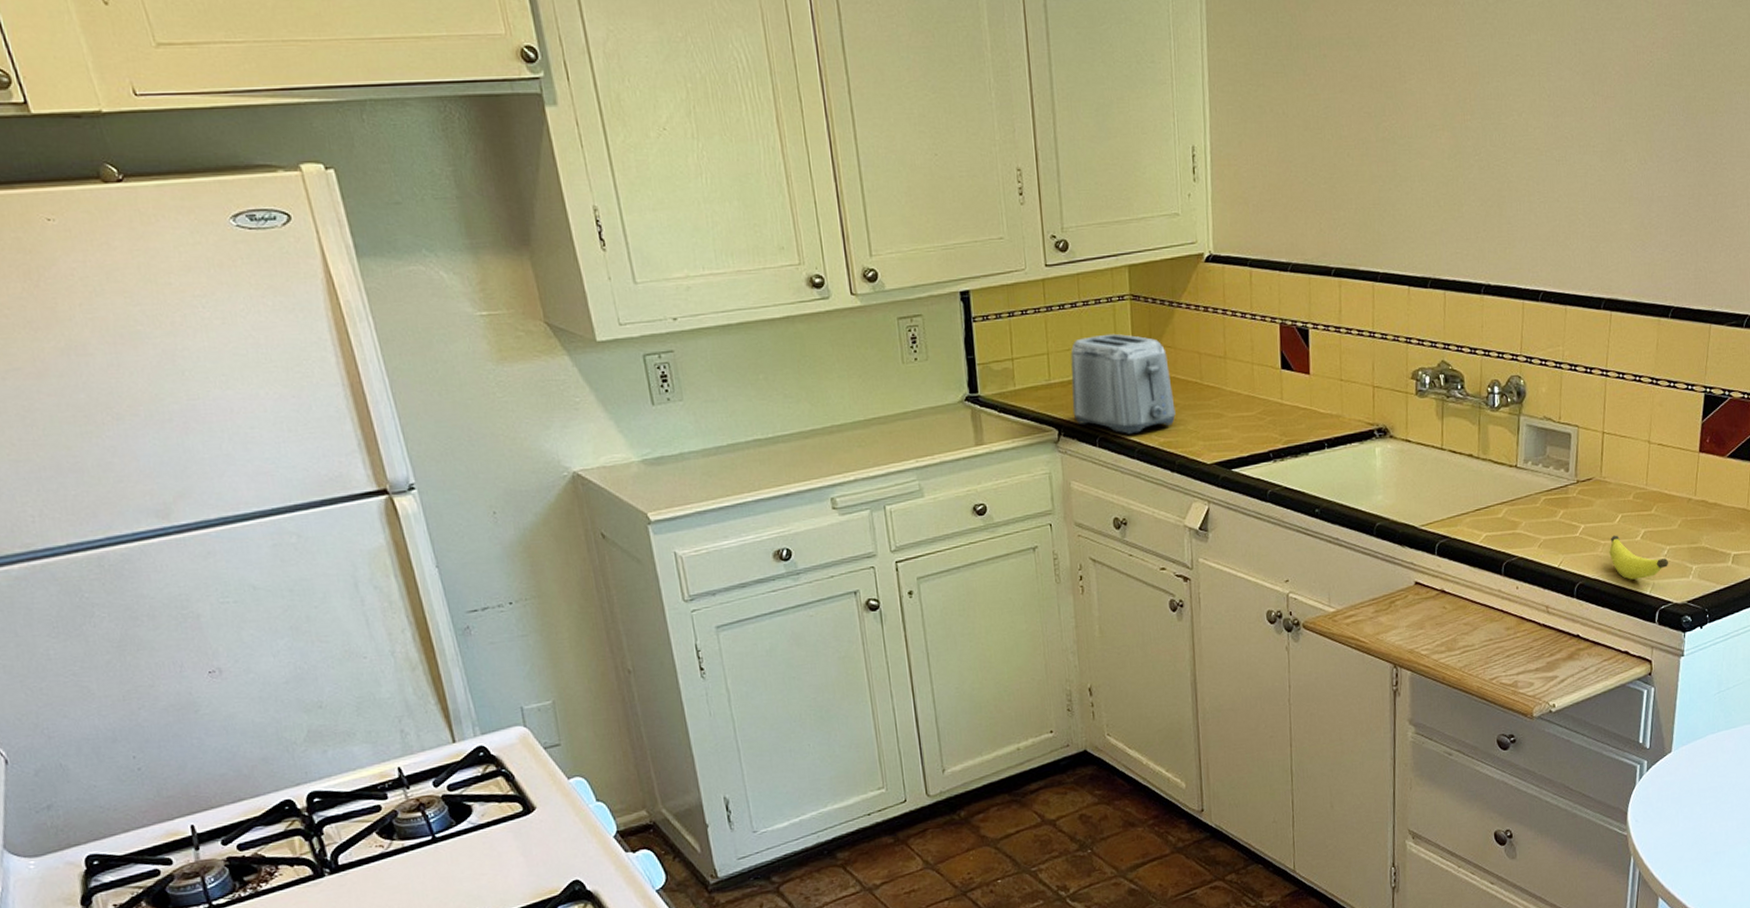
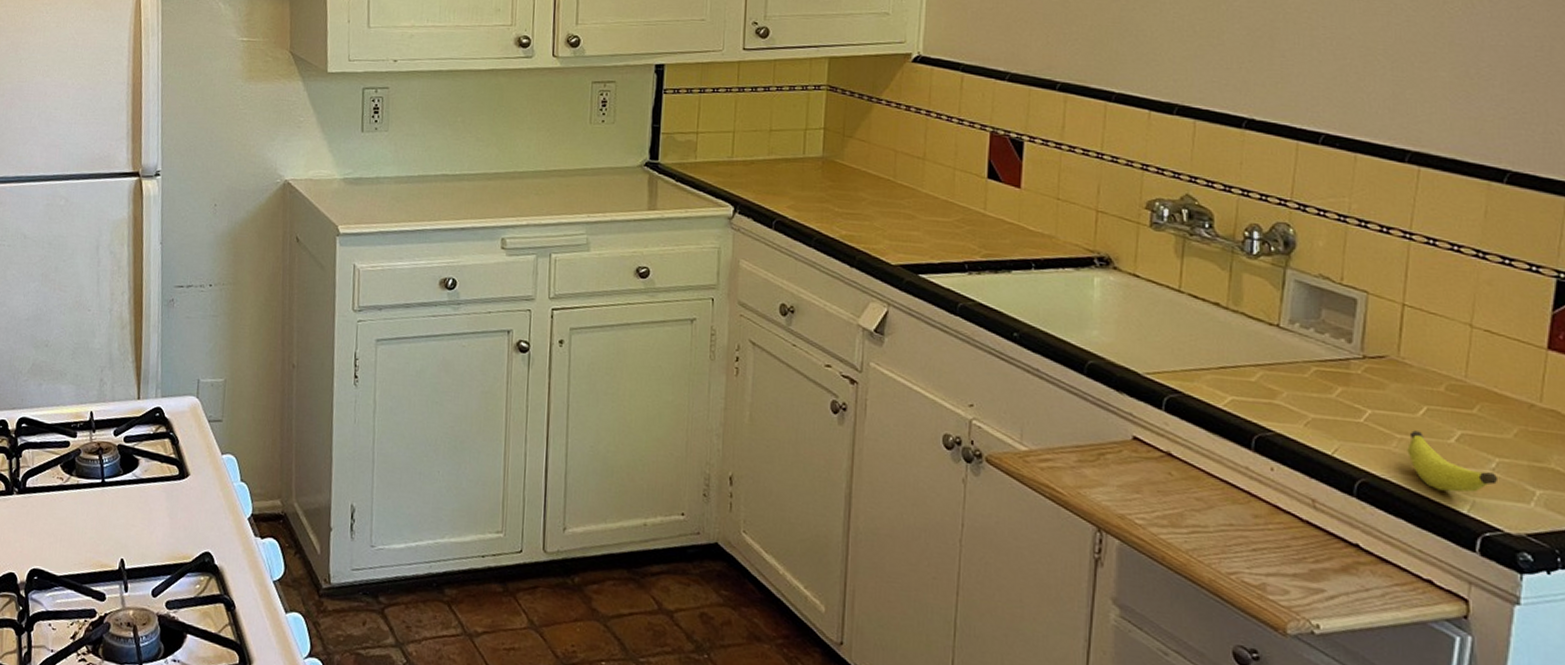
toaster: present [1070,333,1176,434] -> none [751,120,862,222]

